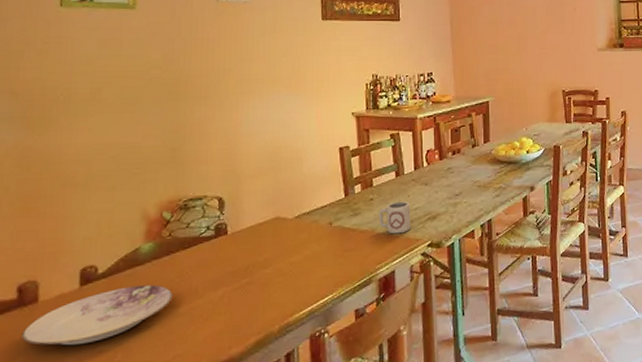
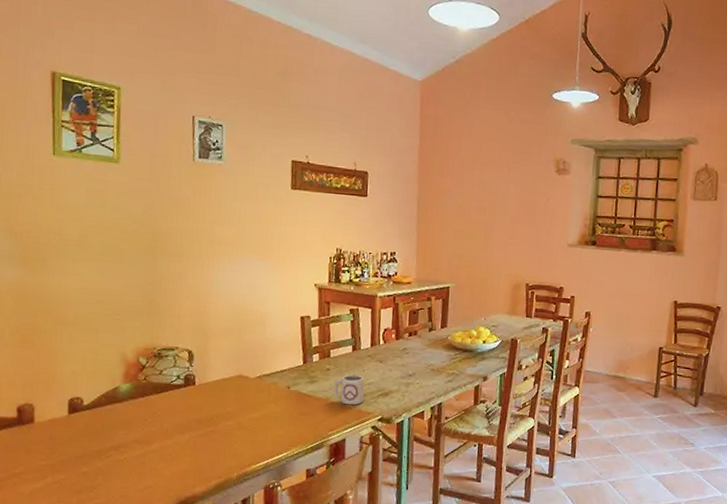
plate: present [22,284,173,346] -> none [21,420,146,465]

